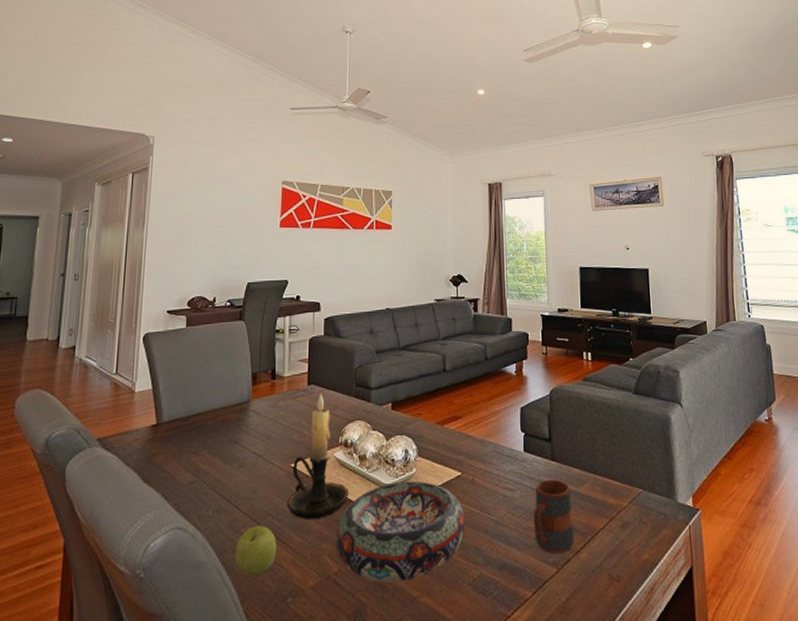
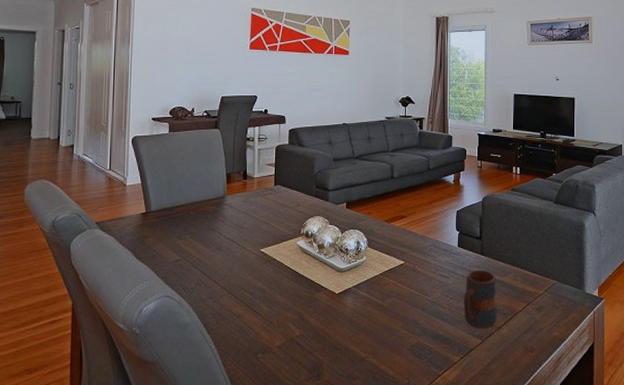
apple: present [235,525,277,576] -> none [214,296,249,336]
candle holder: present [287,393,349,519] -> none [257,192,309,293]
decorative bowl: present [336,481,466,583] -> none [298,266,407,345]

